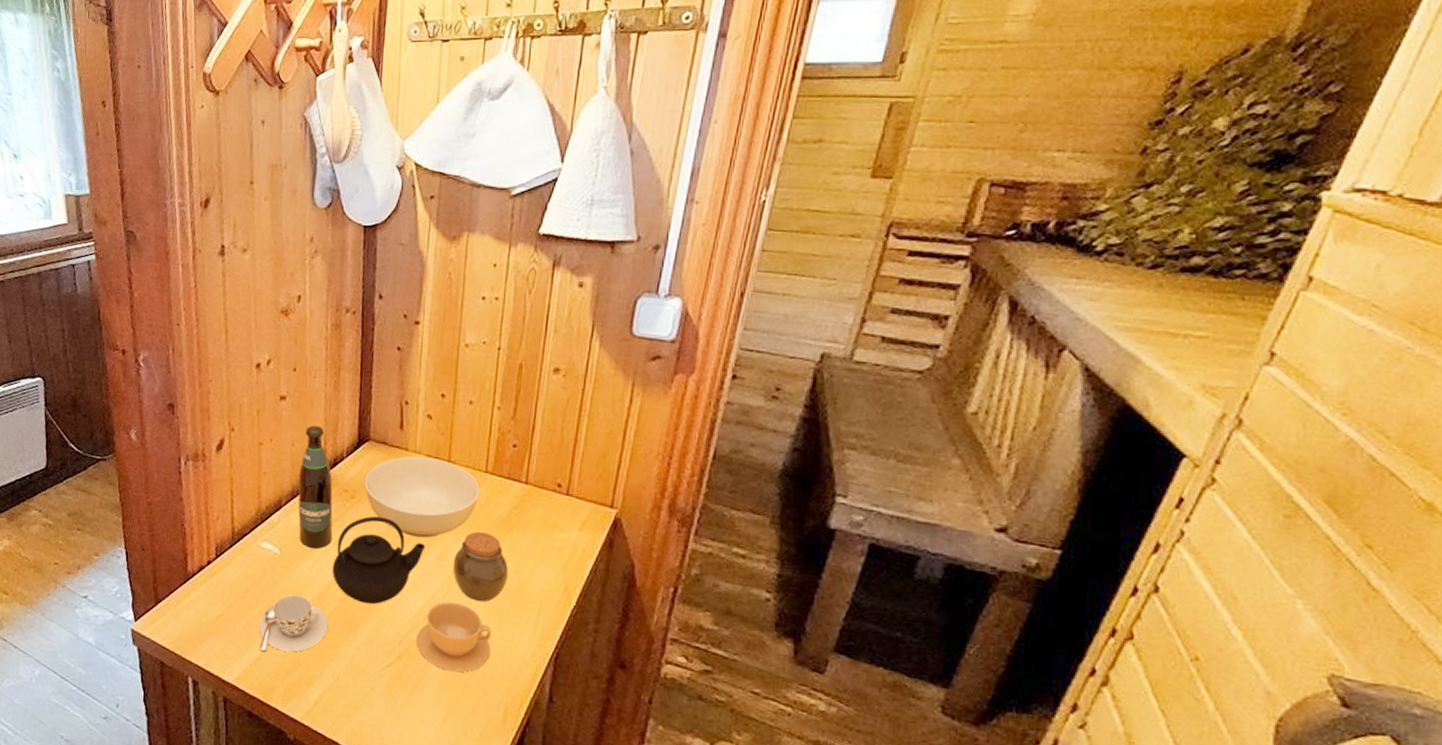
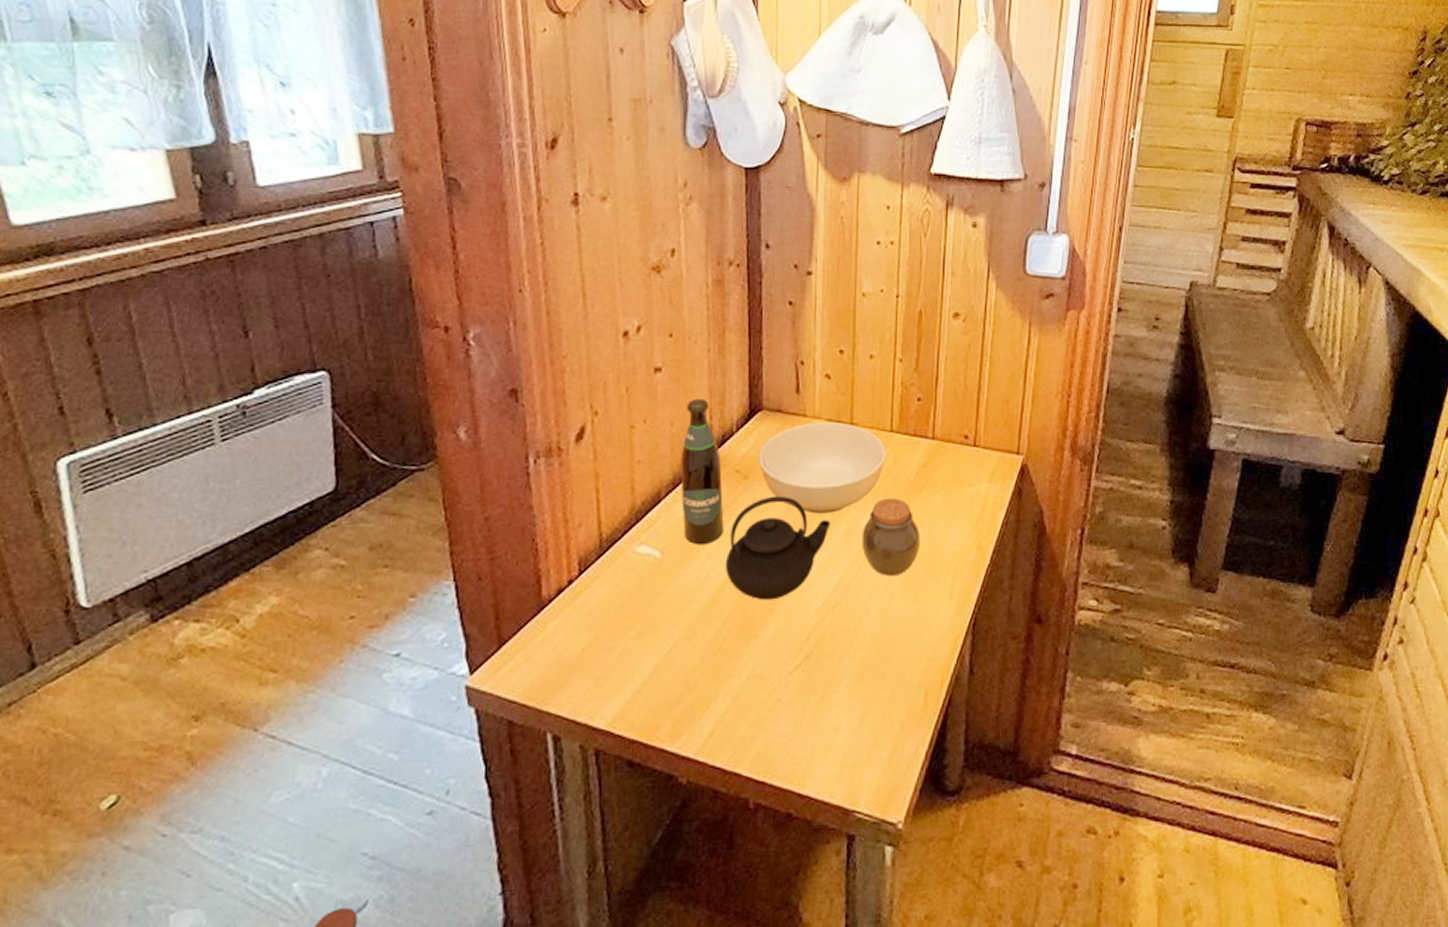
teacup: present [259,594,328,652] -> none [638,603,723,682]
teacup: present [416,601,492,673] -> none [826,581,907,662]

